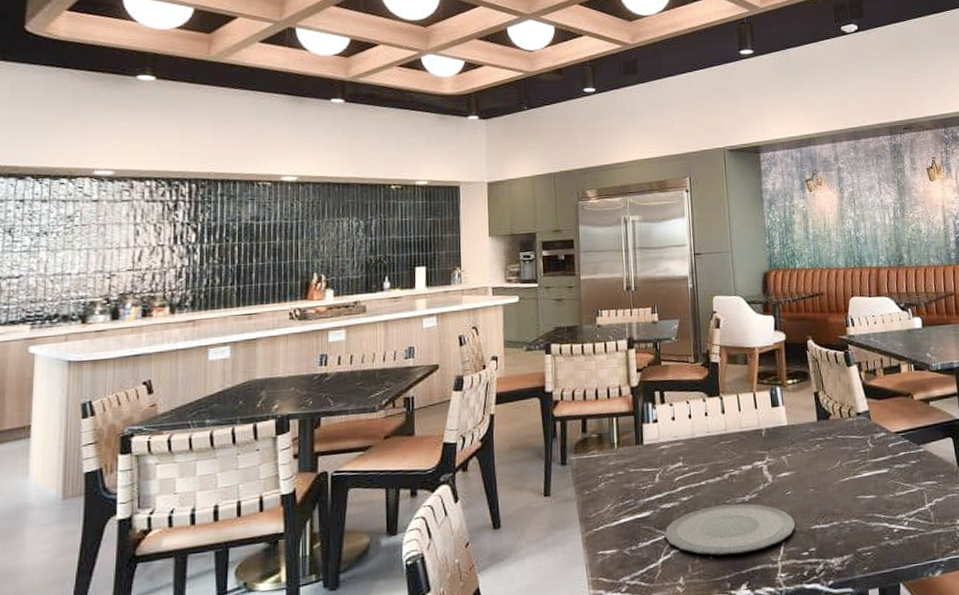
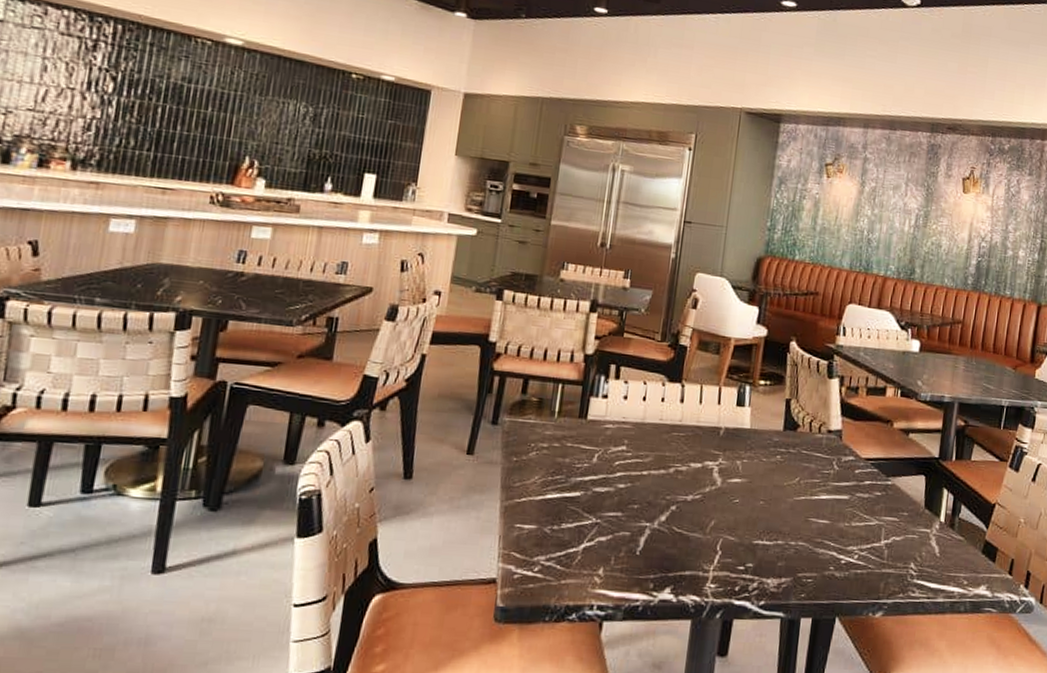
plate: present [664,503,796,556] -> none [591,499,737,556]

